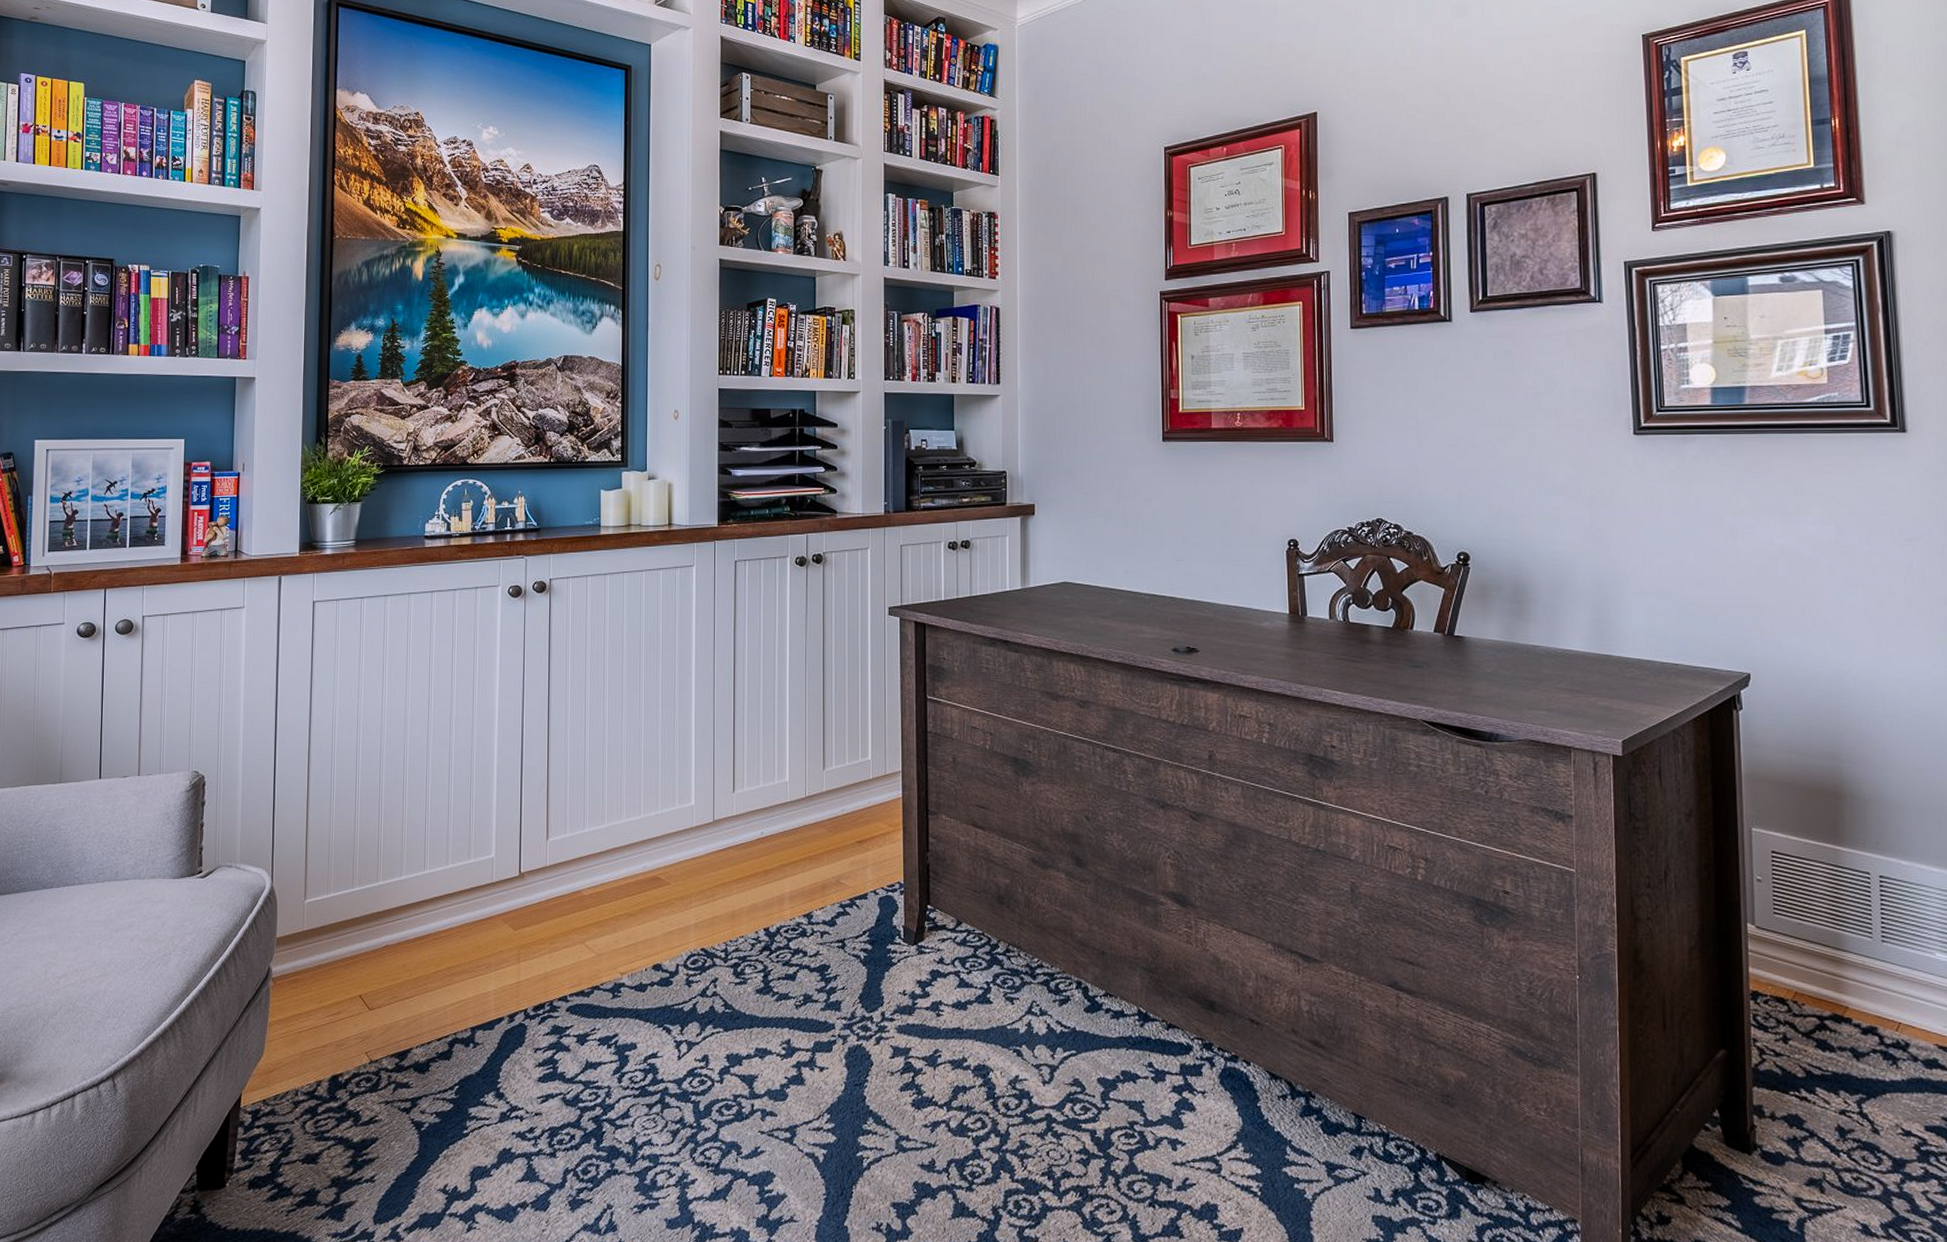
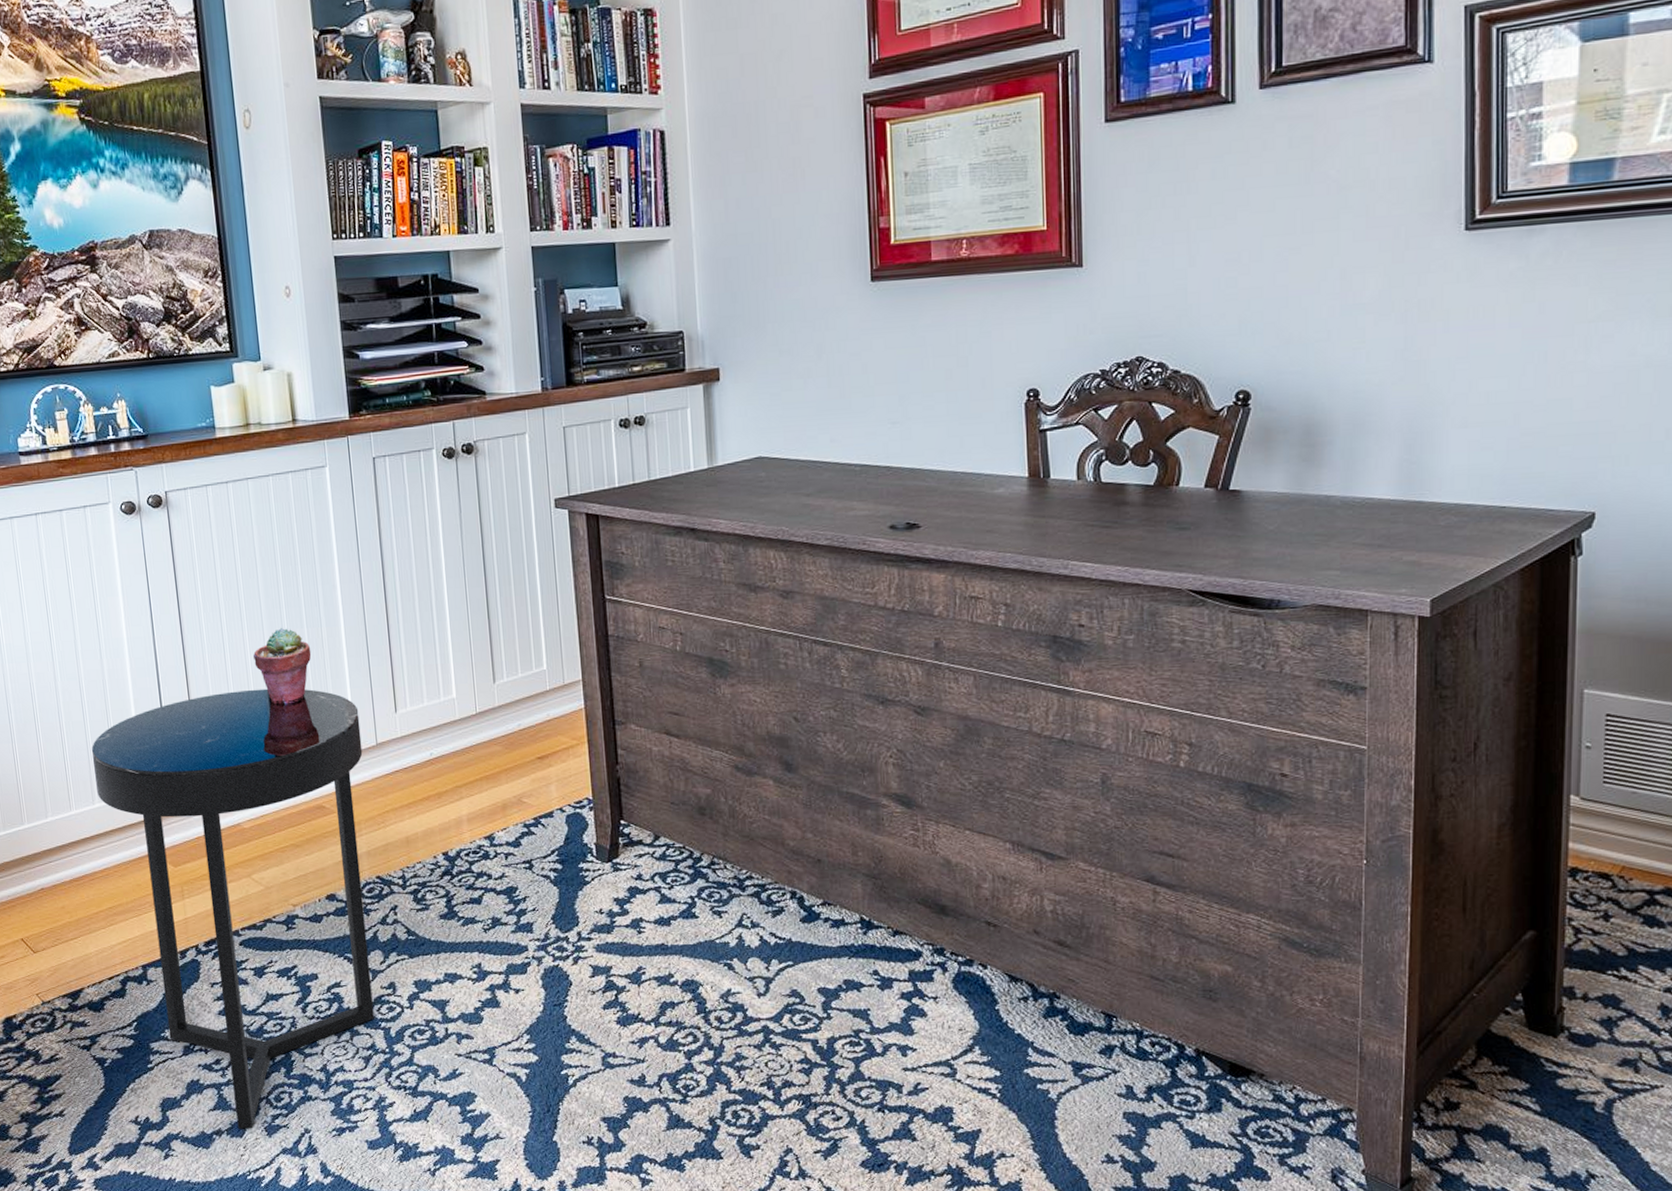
side table: none [451,763,700,1202] -> present [91,688,374,1129]
potted succulent: none [611,707,663,779] -> present [253,627,312,704]

